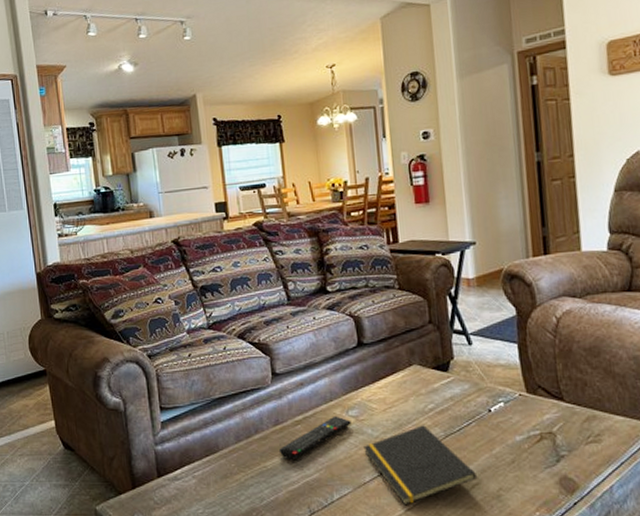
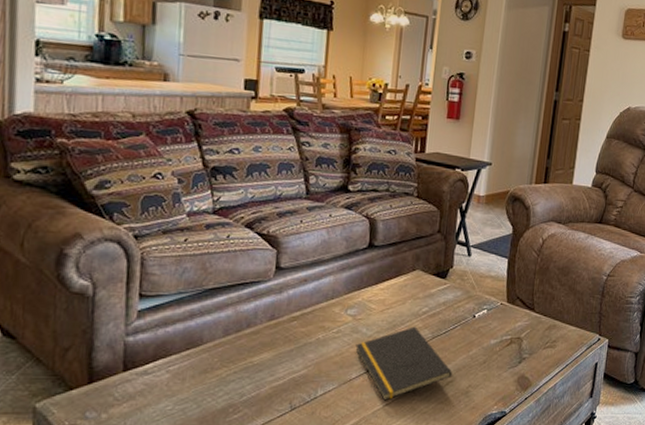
remote control: present [278,415,352,461] -> none [269,314,348,356]

